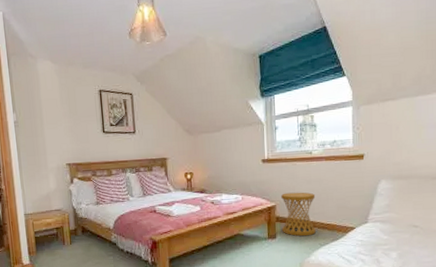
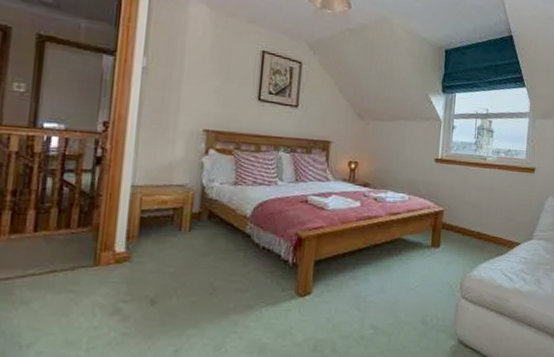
side table: present [281,192,316,237] -> none [446,198,485,248]

